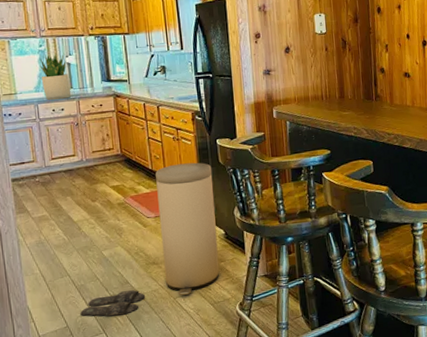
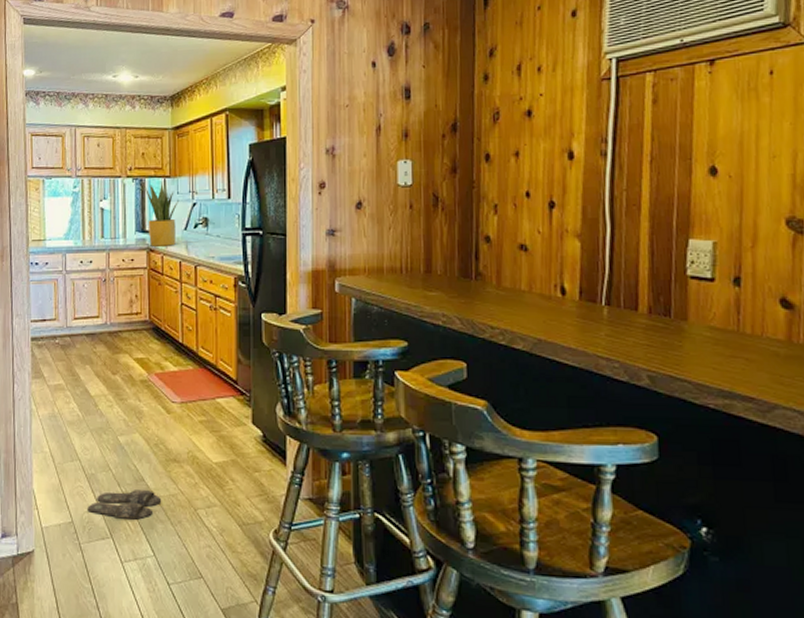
planter: present [40,52,72,101] -> none [72,195,102,251]
planter: none [106,38,139,93] -> present [144,182,180,246]
pedal bin: present [155,162,220,295] -> none [186,339,253,507]

